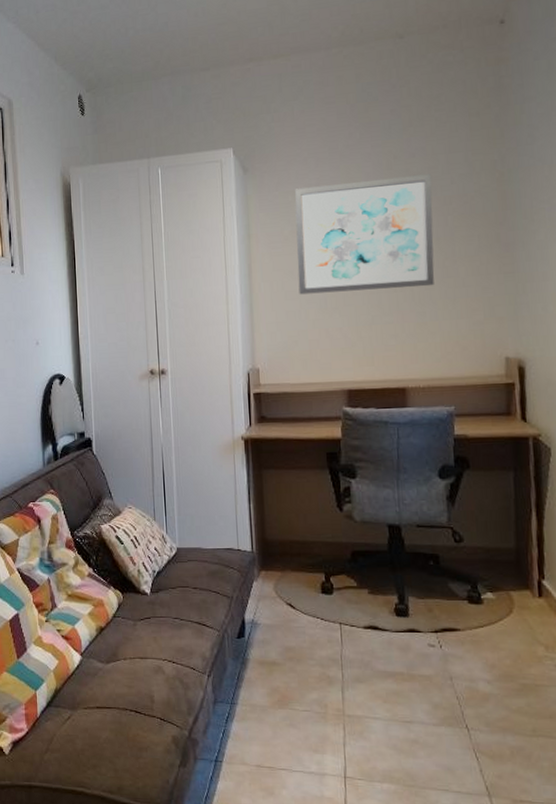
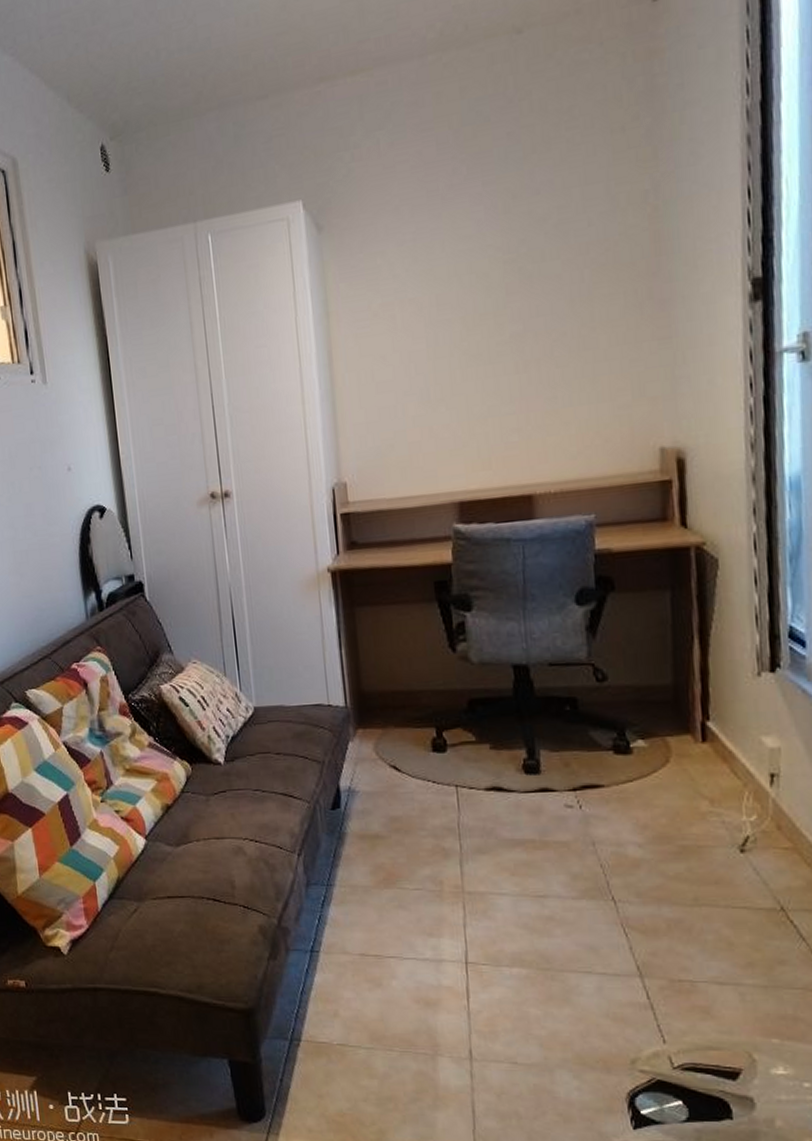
wall art: present [295,174,435,295] -> none [385,215,567,386]

